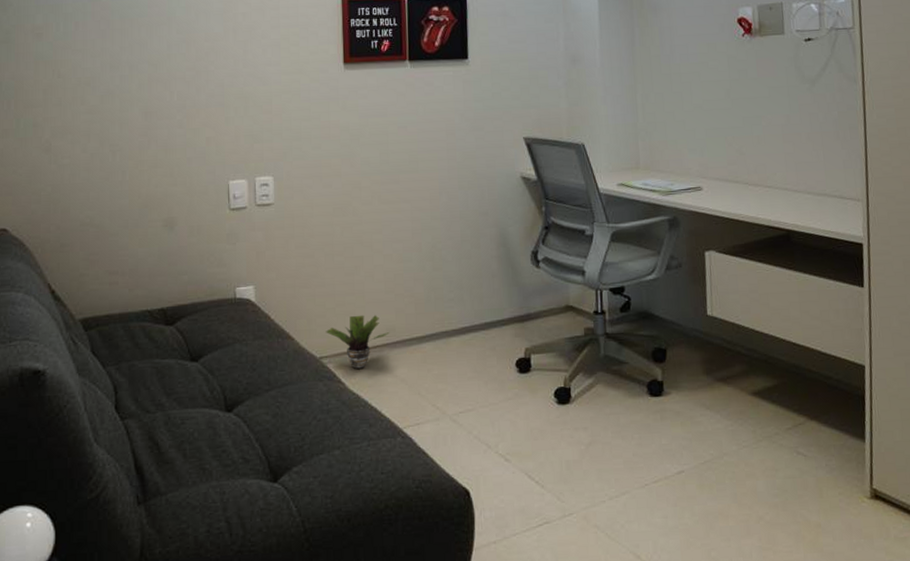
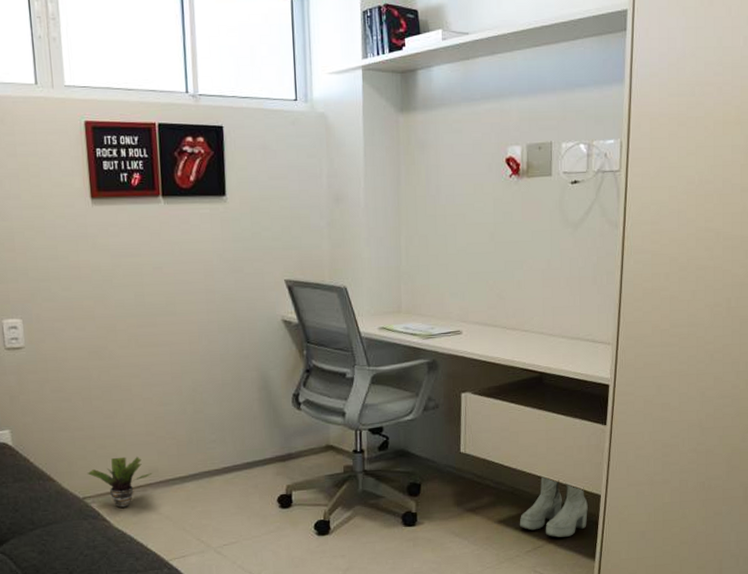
boots: none [776,344,852,414] -> present [519,477,588,538]

